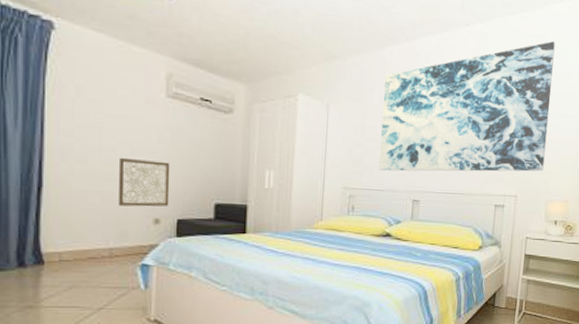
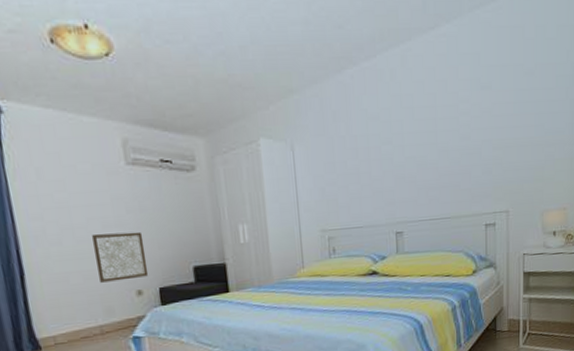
wall art: present [379,41,555,172] -> none [348,30,536,206]

